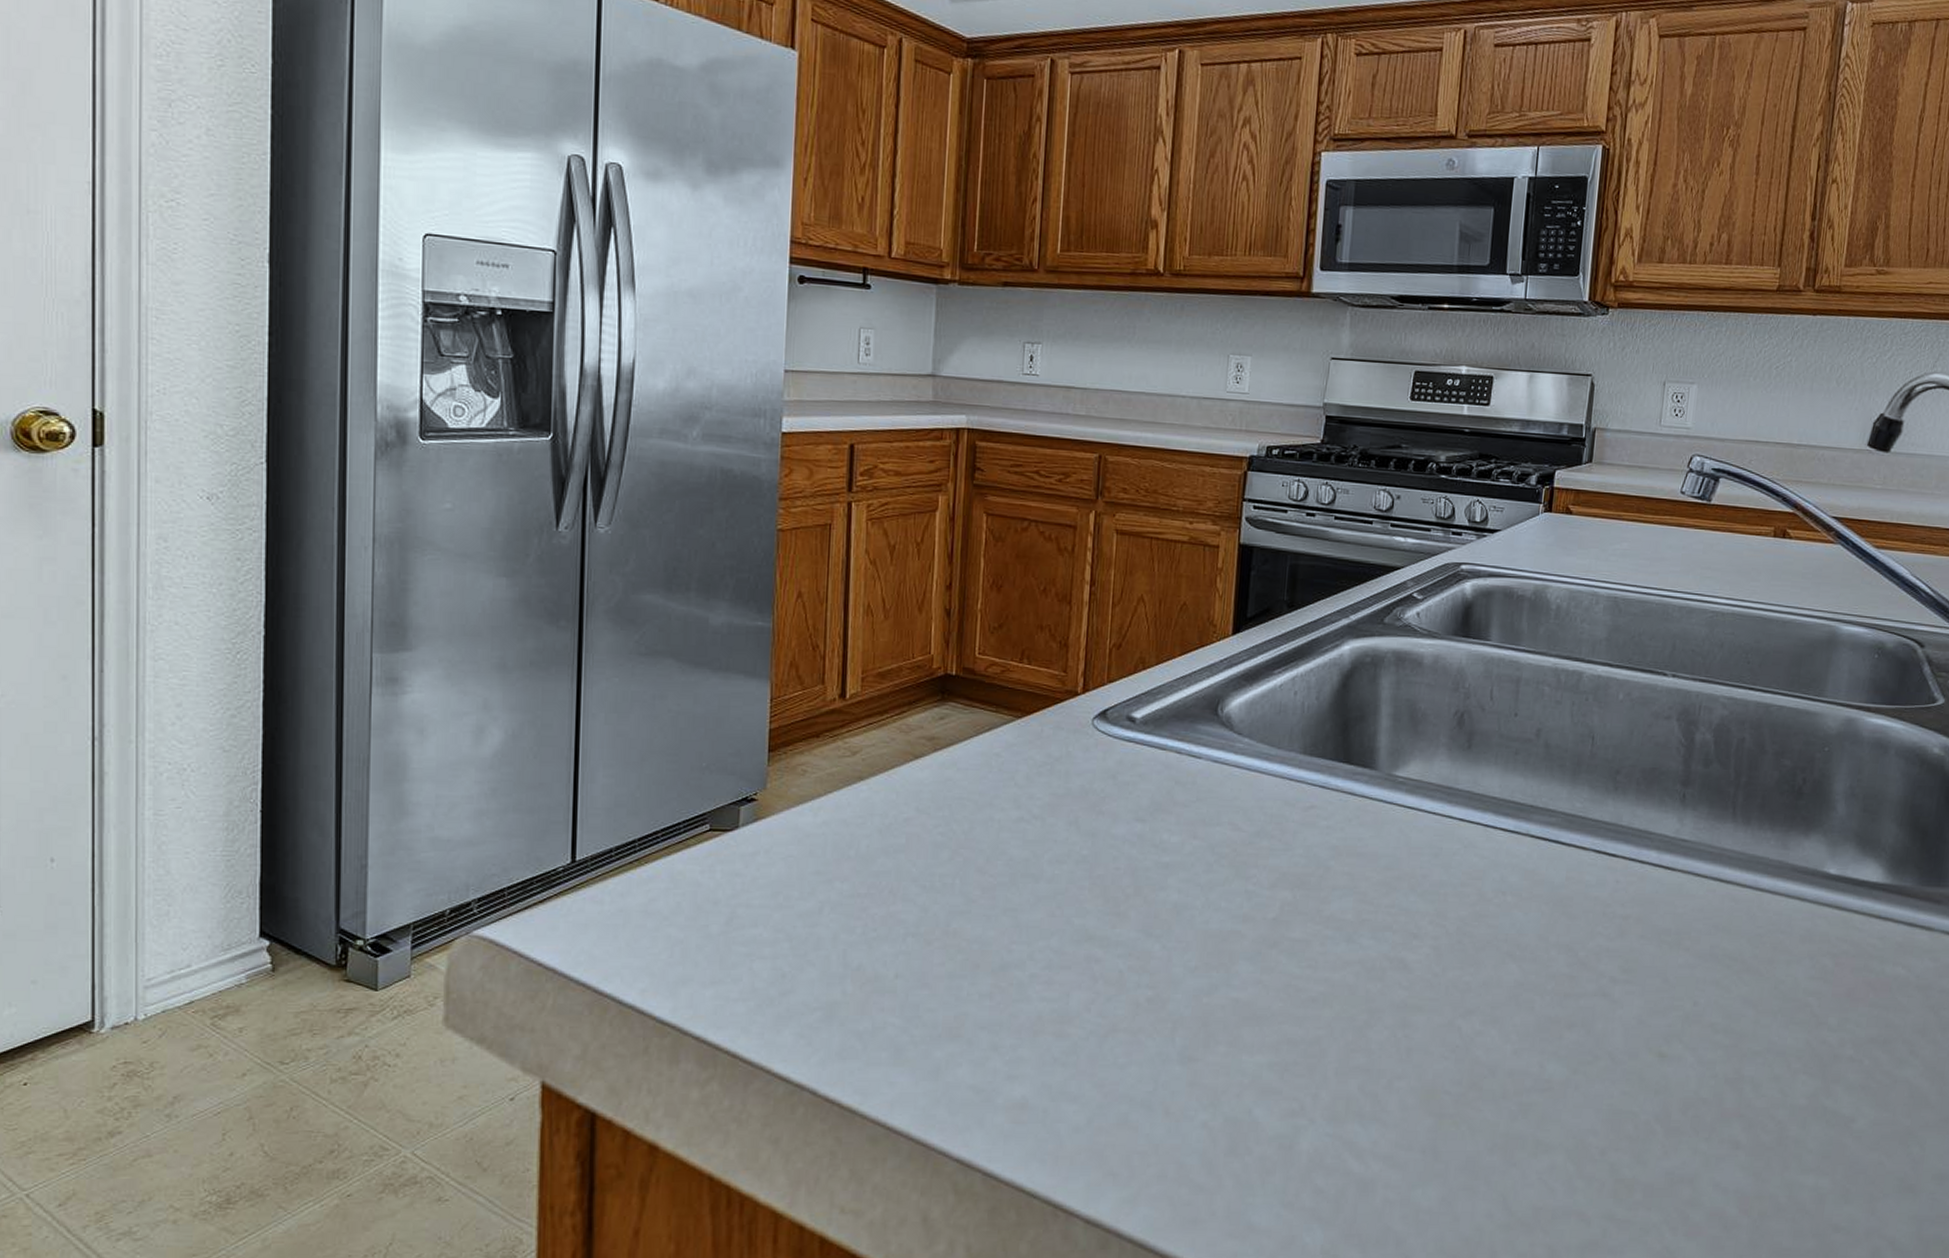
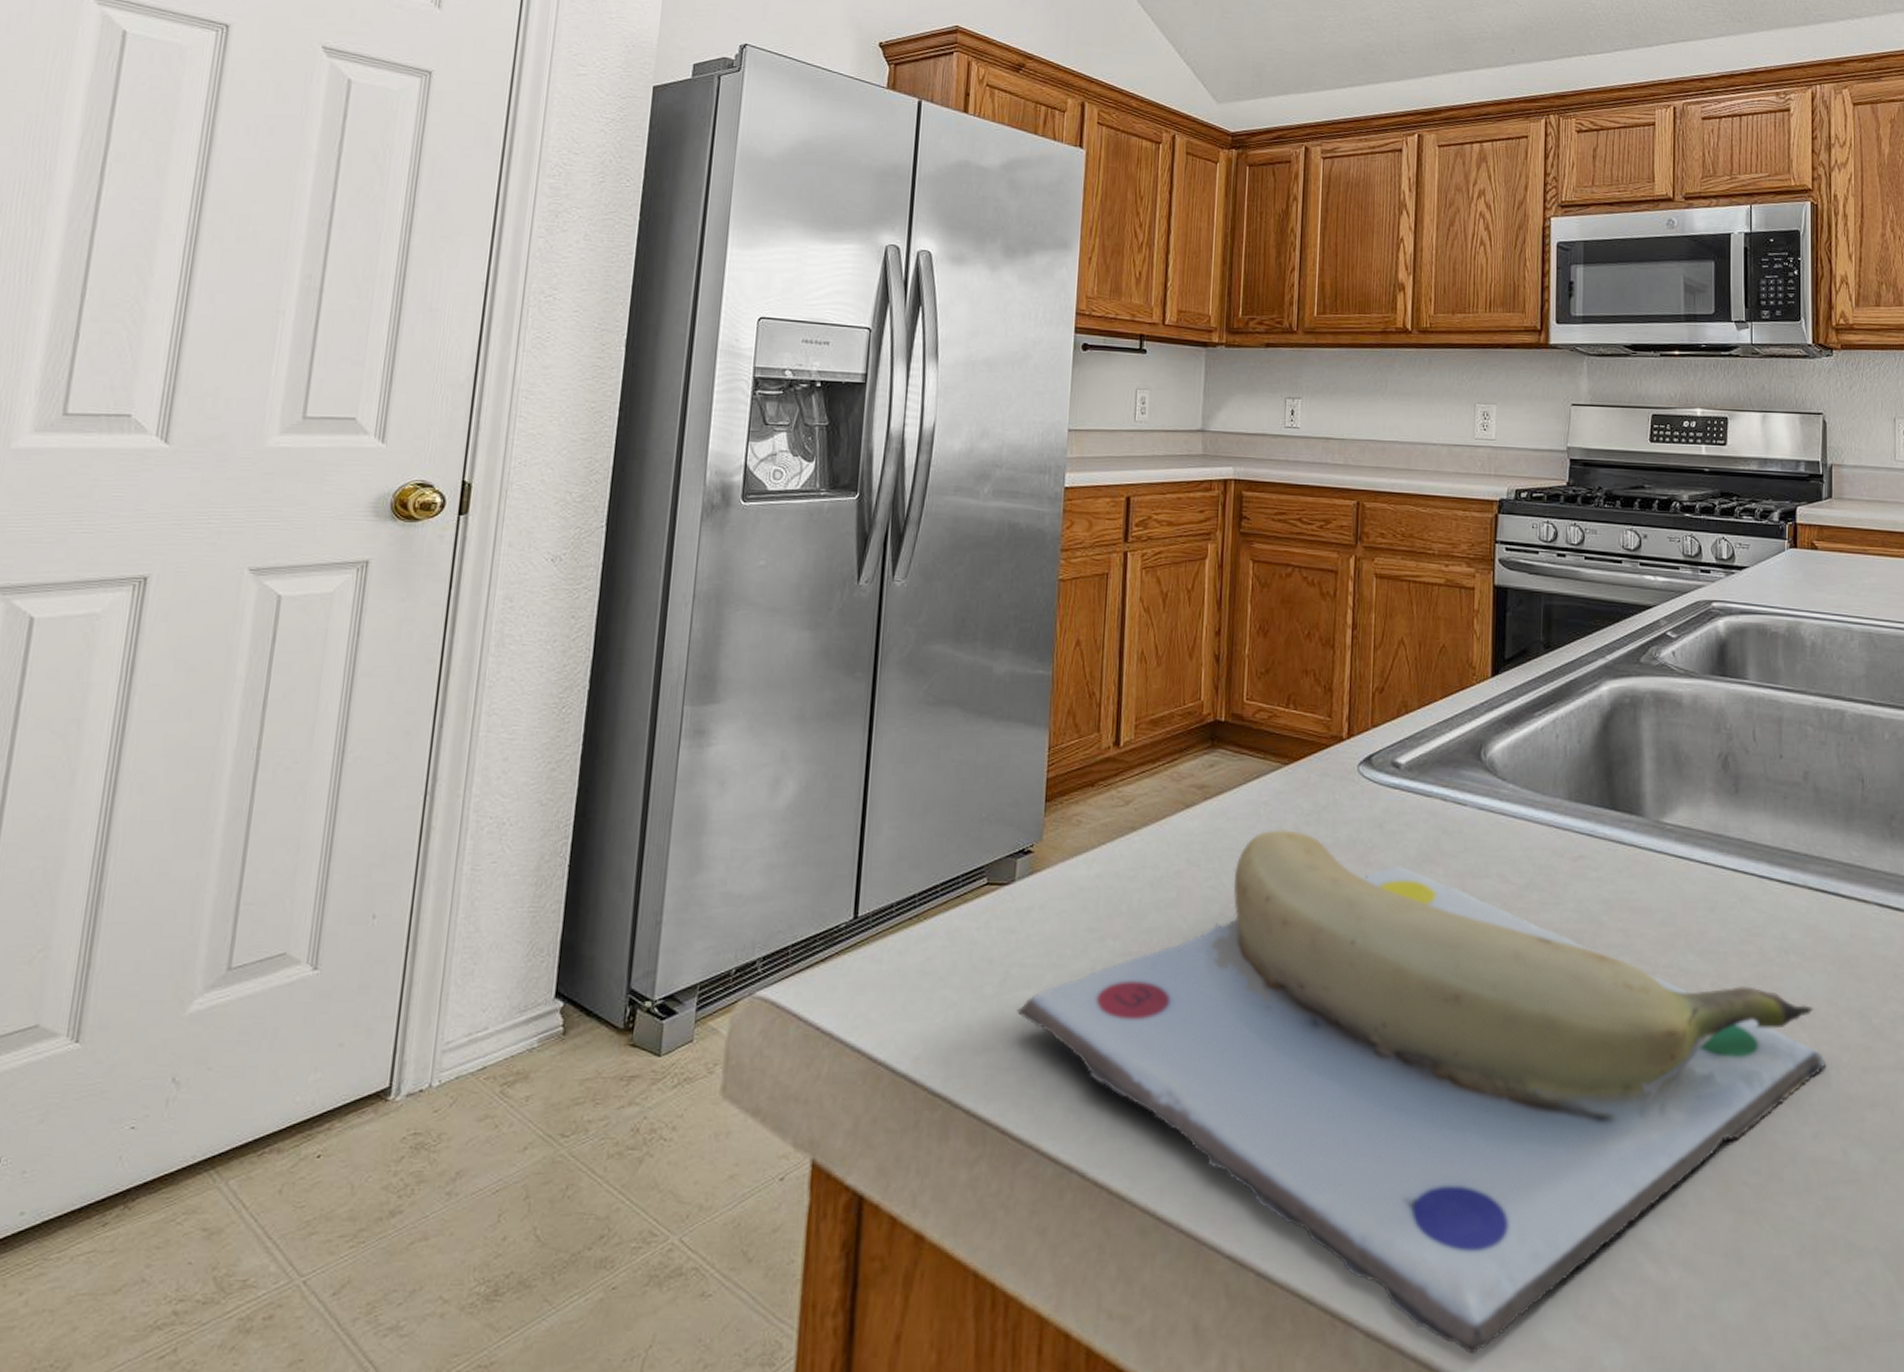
banana: none [743,780,1532,1236] -> present [1015,830,1827,1355]

